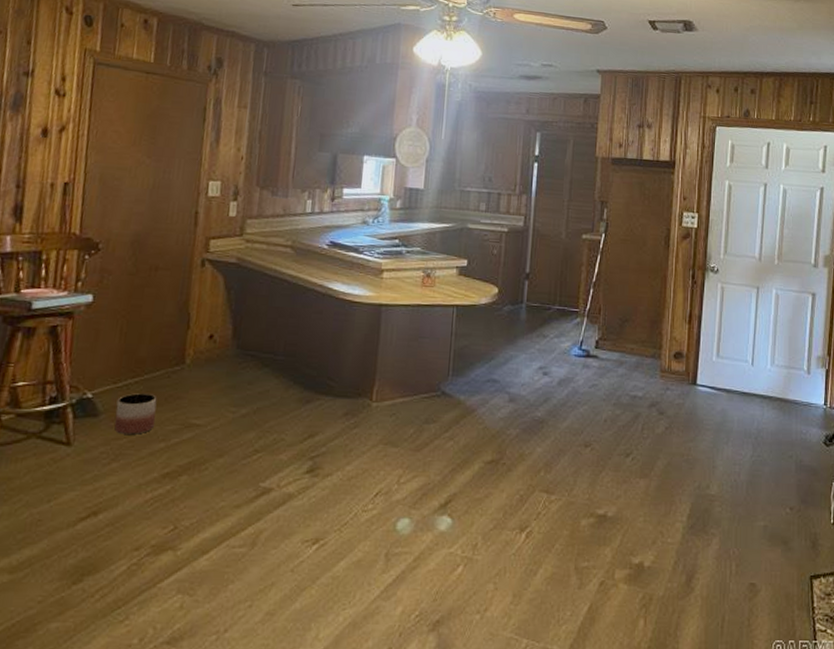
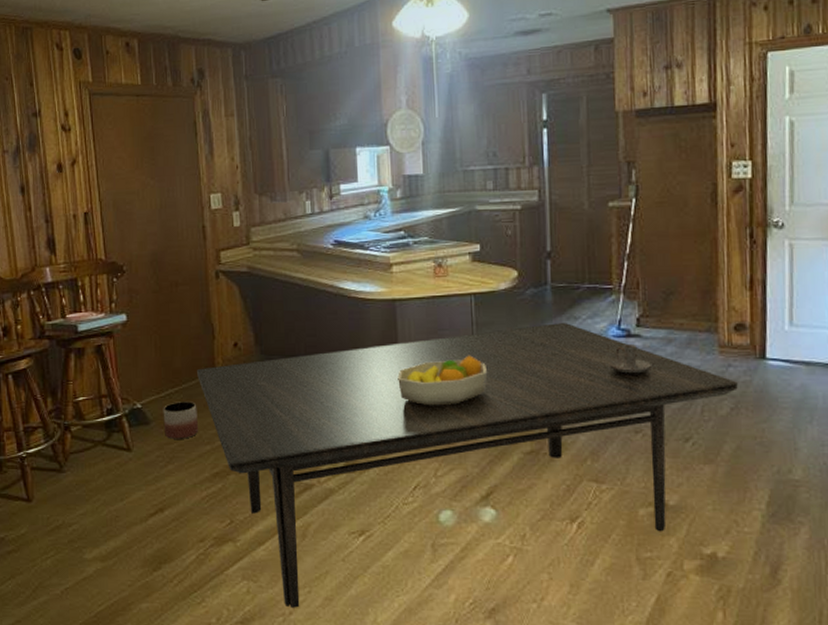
dining table: none [163,339,673,624] -> present [197,322,738,608]
fruit bowl: none [373,364,460,412] -> present [398,355,487,406]
candle holder: none [568,363,604,392] -> present [608,343,651,374]

